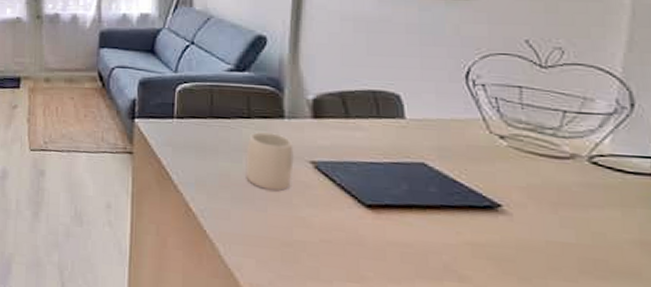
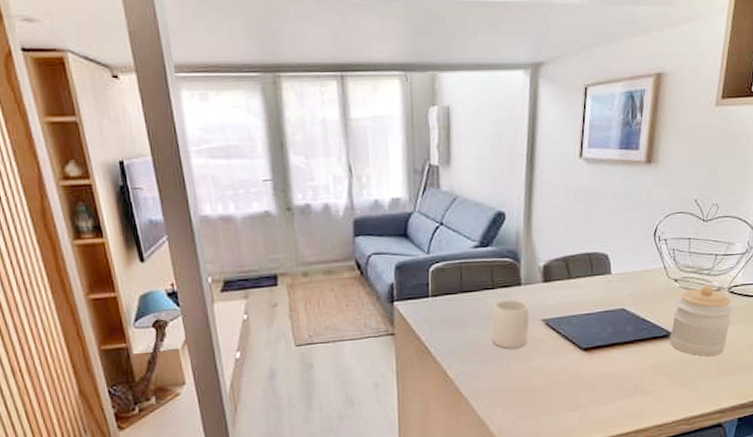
jar: none [496,148,599,247] -> present [670,285,733,356]

